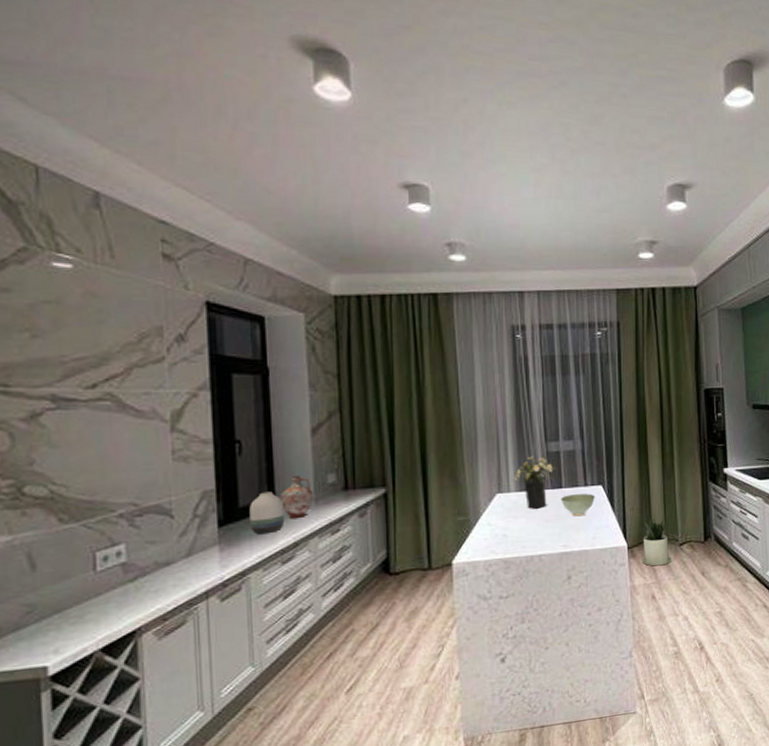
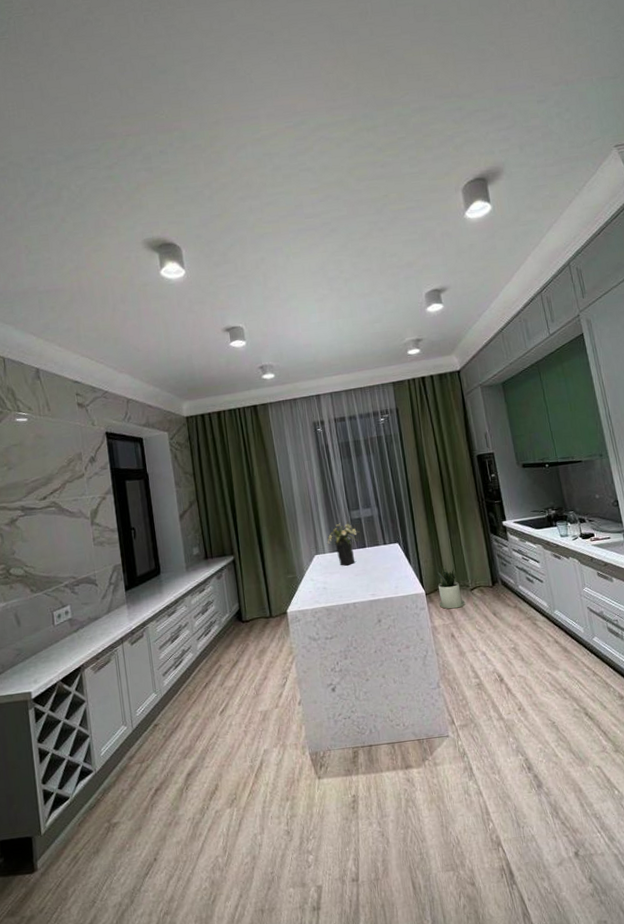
vase: present [249,491,285,534] -> none [144,563,168,595]
ceramic jug: present [279,475,314,520] -> none [162,550,186,583]
bowl: present [561,493,595,517] -> none [366,550,394,570]

